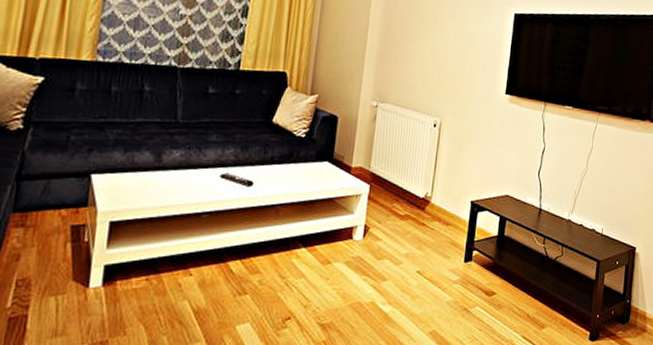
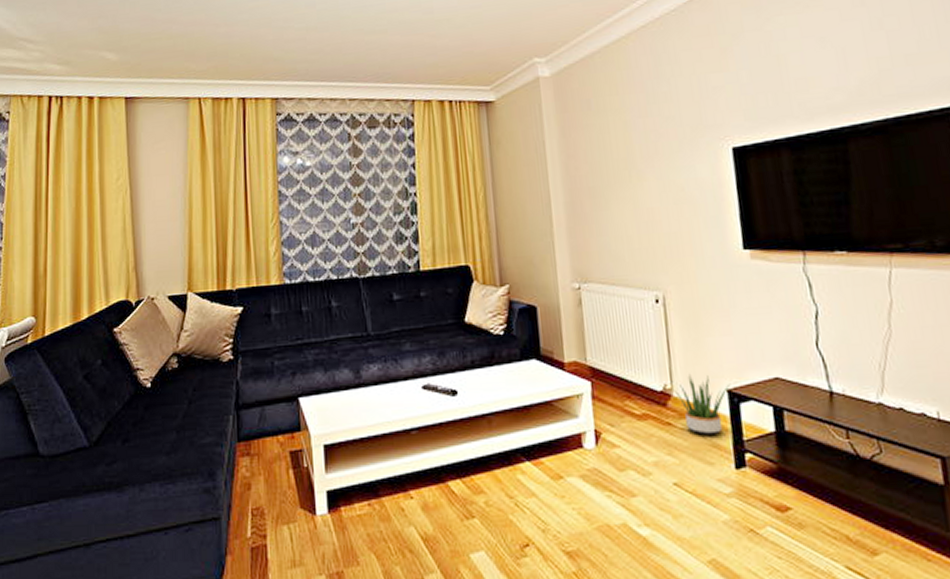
potted plant: none [431,186,475,234] -> present [671,373,731,434]

